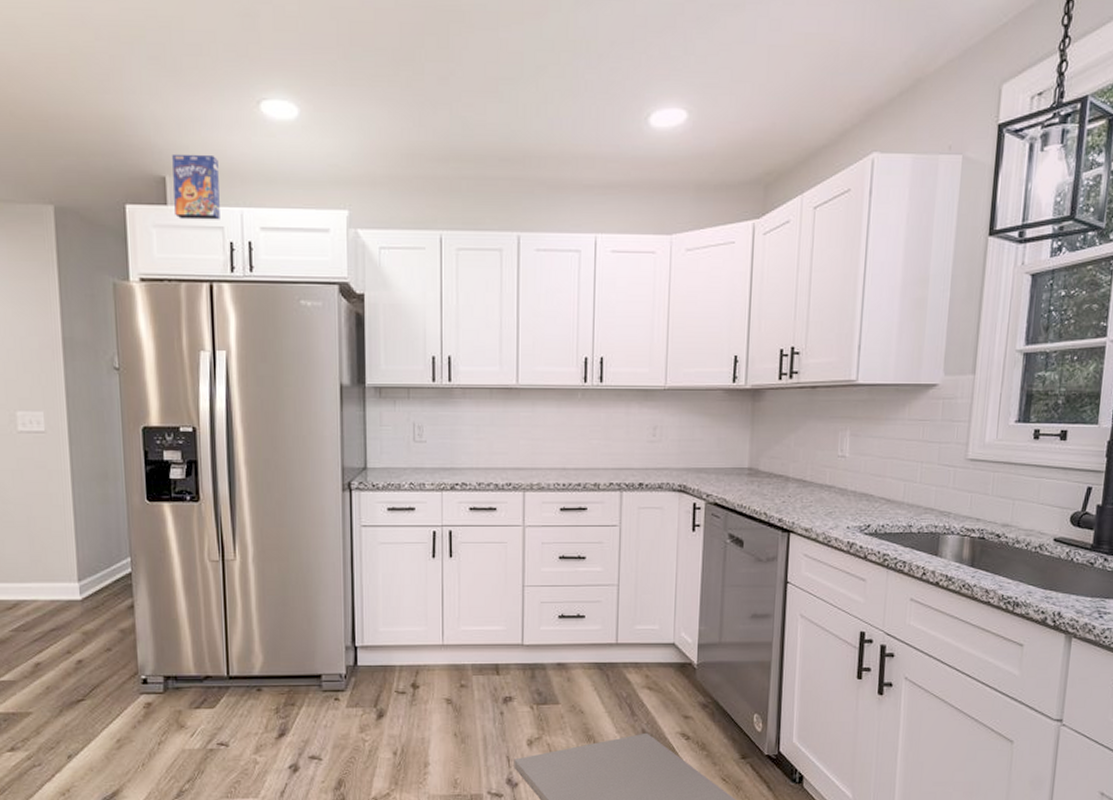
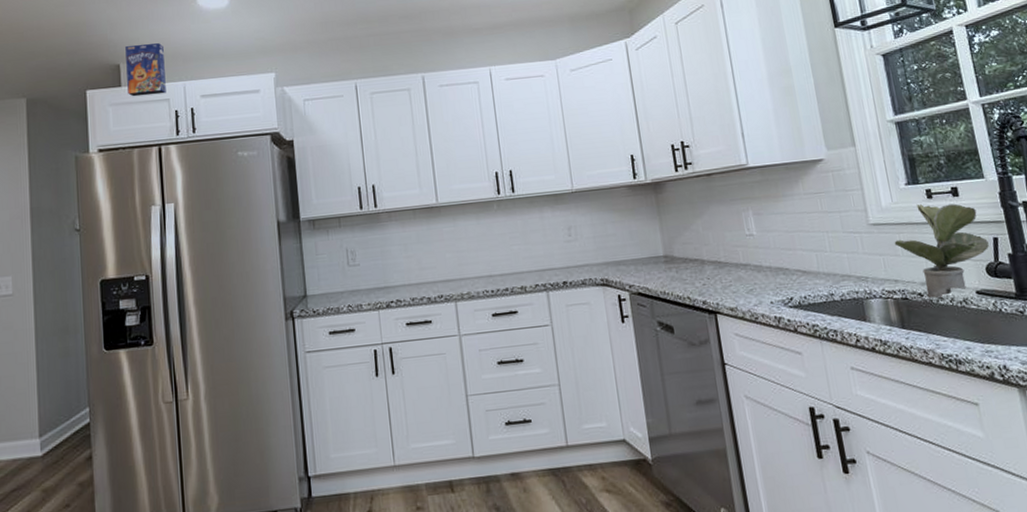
potted plant: none [987,443,1081,541] -> present [894,203,989,299]

